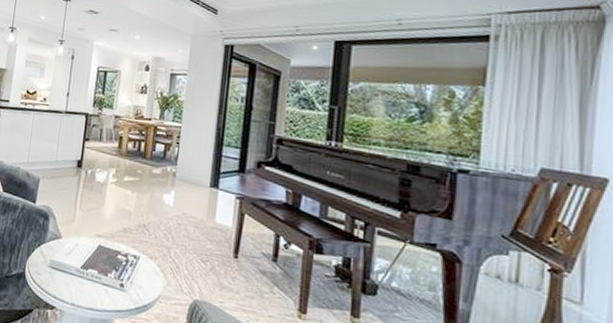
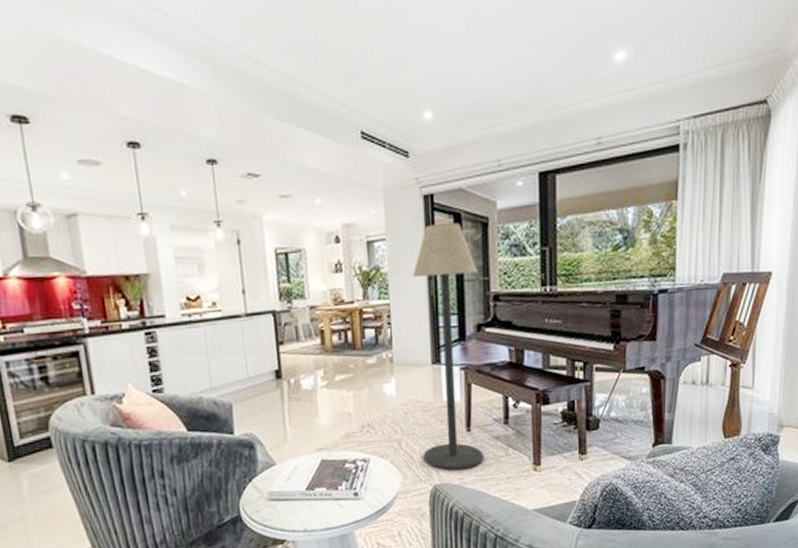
floor lamp: none [188,69,265,295] -> present [412,223,484,471]

